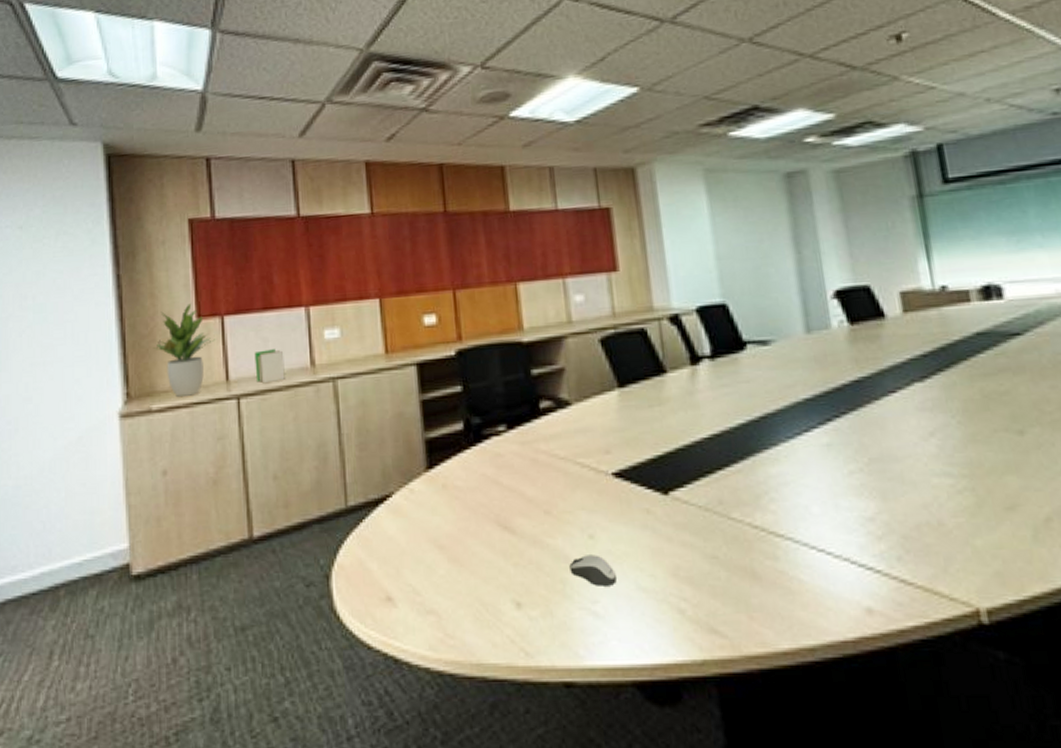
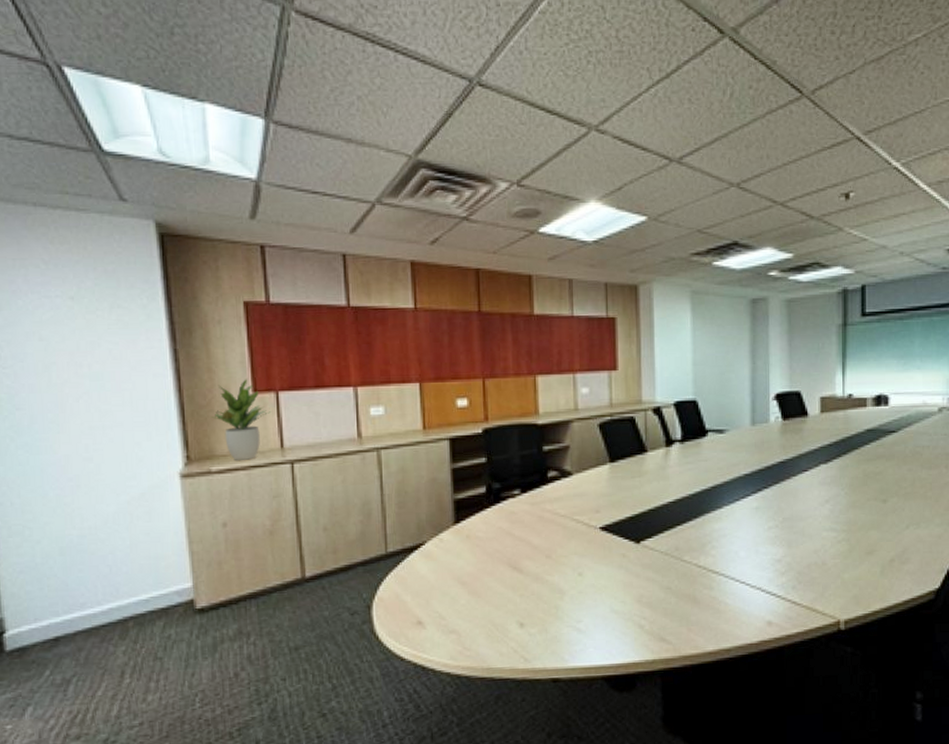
books: present [254,349,285,384] -> none [307,422,335,451]
computer mouse: present [569,554,617,586] -> none [562,587,596,610]

